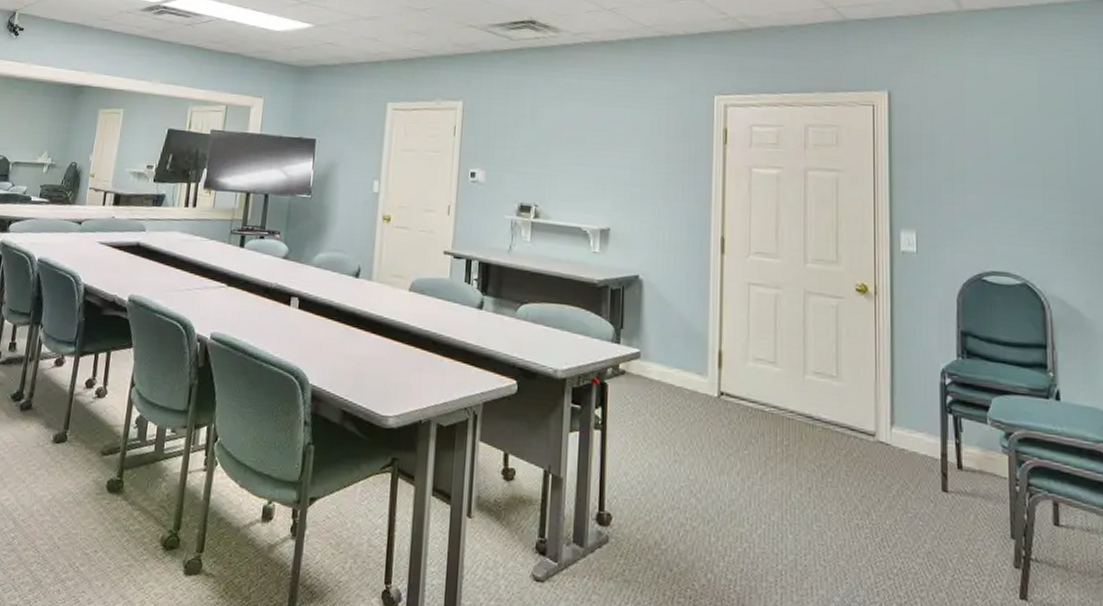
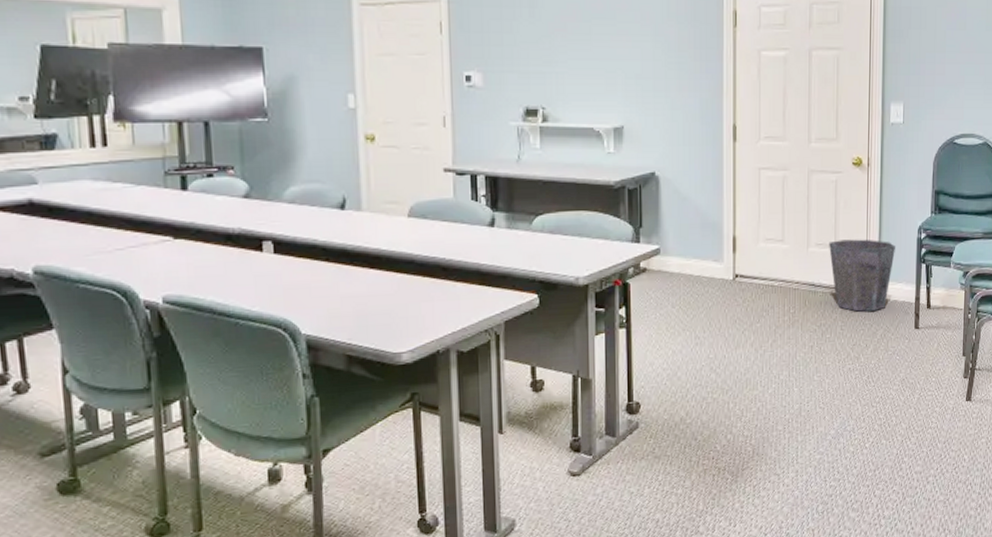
waste bin: none [829,371,912,461] -> present [829,239,895,312]

